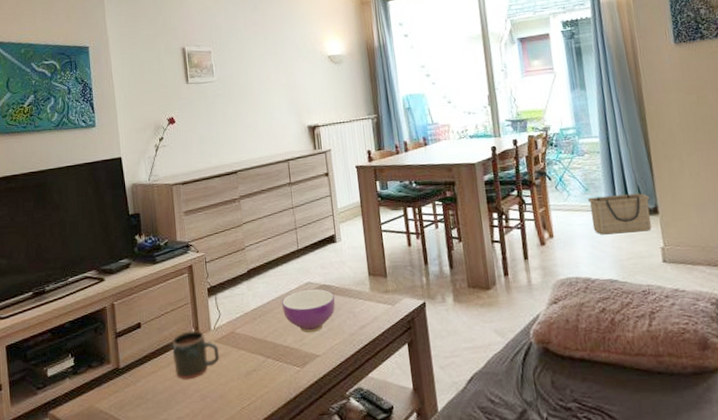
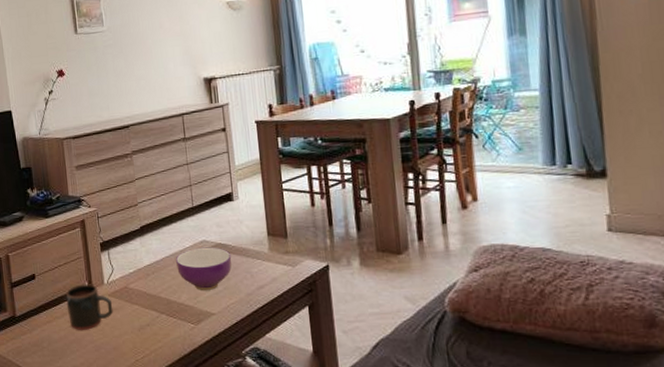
basket: present [587,193,652,235] -> none [520,153,598,199]

